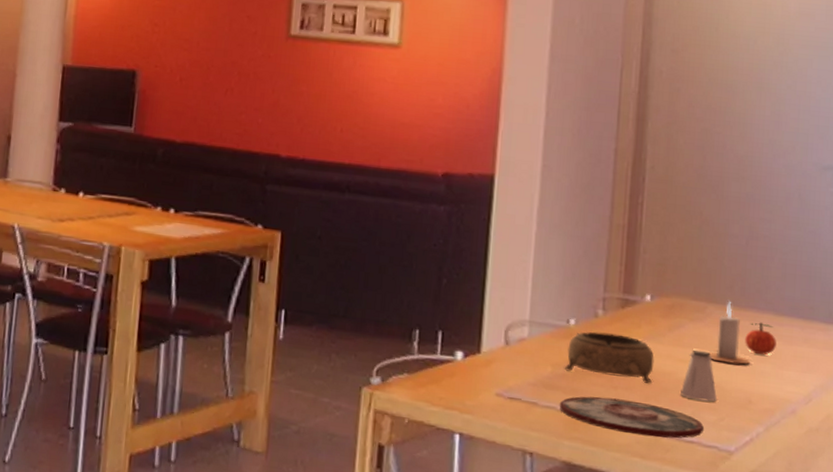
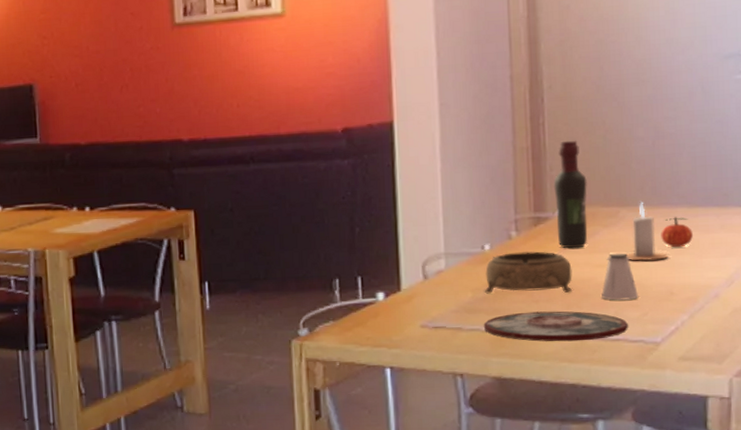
wine bottle: none [643,224,678,339] -> present [553,140,588,249]

